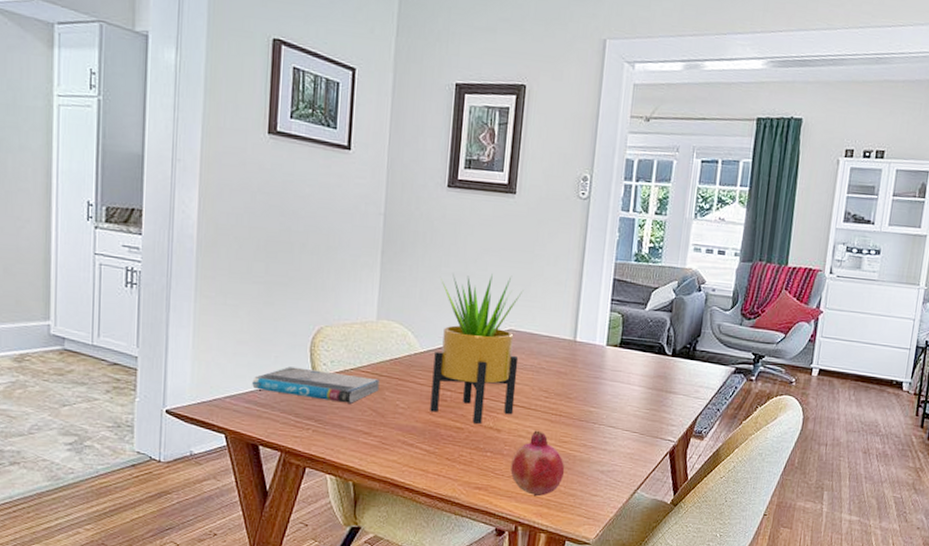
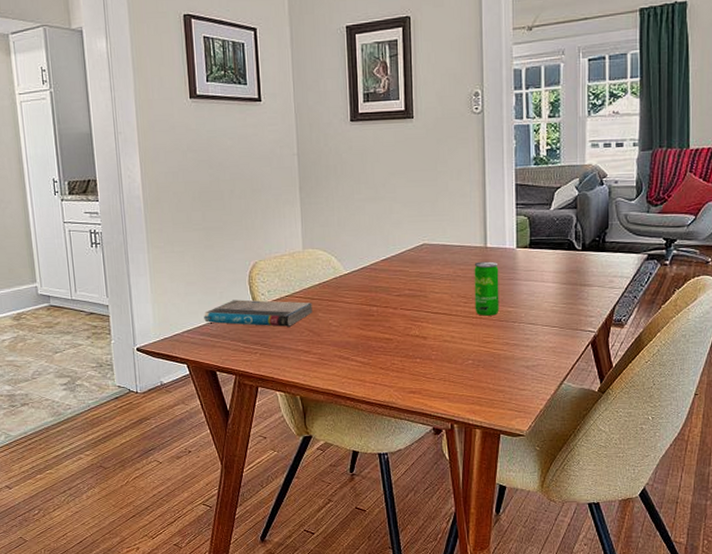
potted plant: present [430,274,524,425] -> none [355,194,436,334]
fruit: present [510,430,565,497] -> none [440,334,491,395]
beverage can: none [555,355,586,414] -> present [474,261,499,316]

